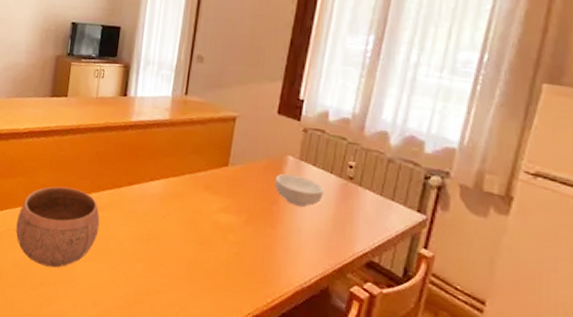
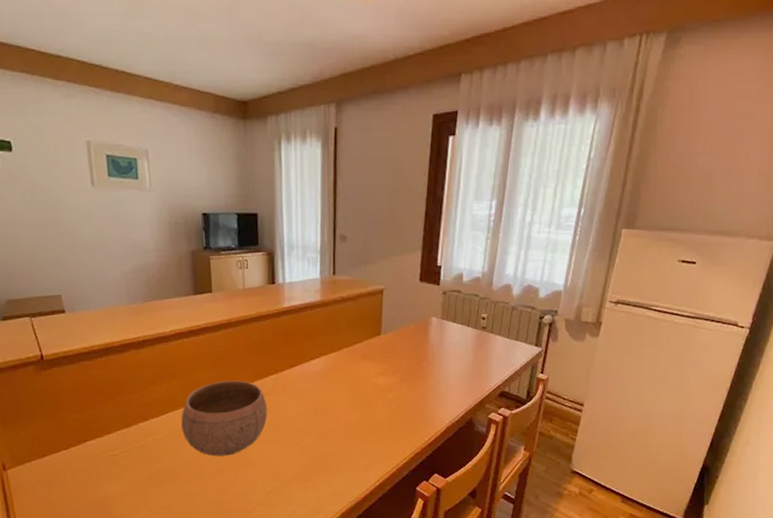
cereal bowl: present [274,173,324,207] -> none [422,332,463,358]

